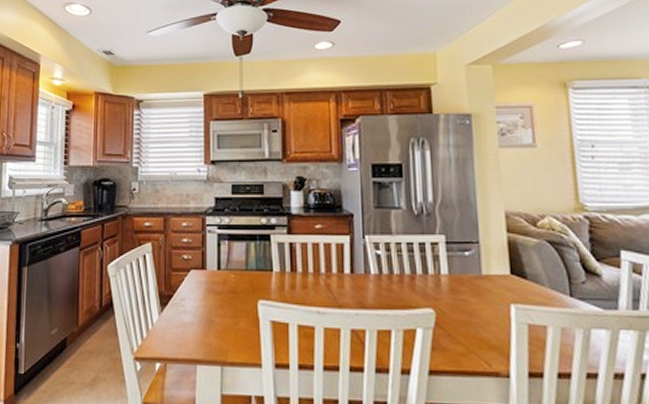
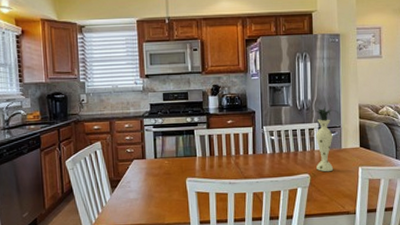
vase: none [431,212,474,309] -> present [309,106,338,172]

